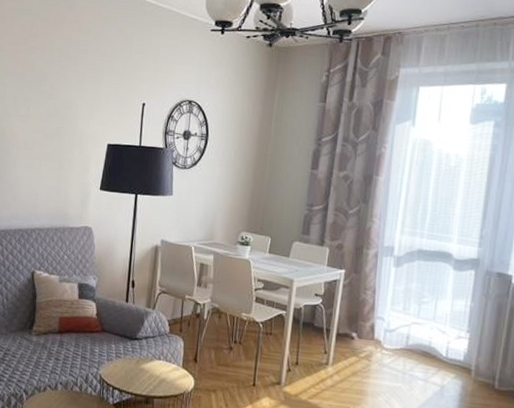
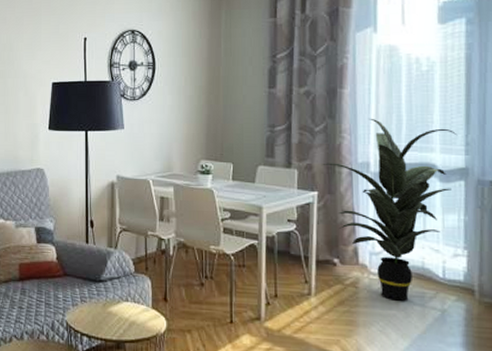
indoor plant: none [351,205,474,376] -> present [321,118,458,301]

